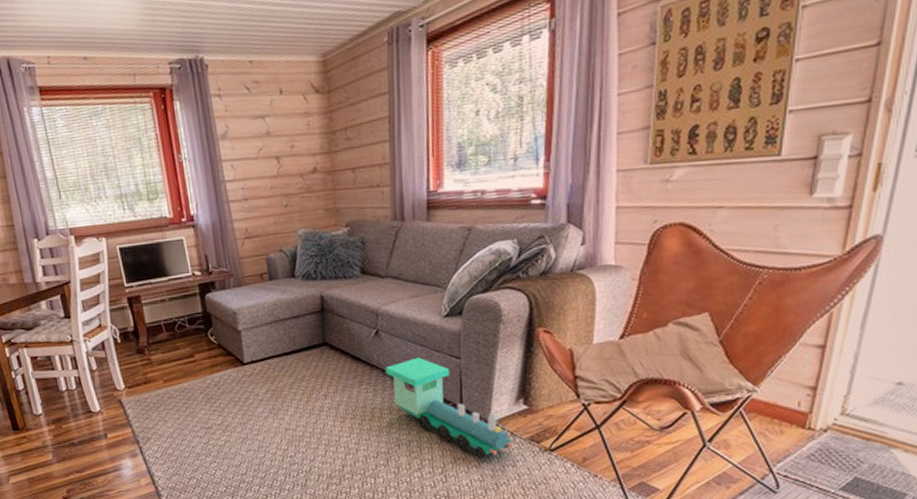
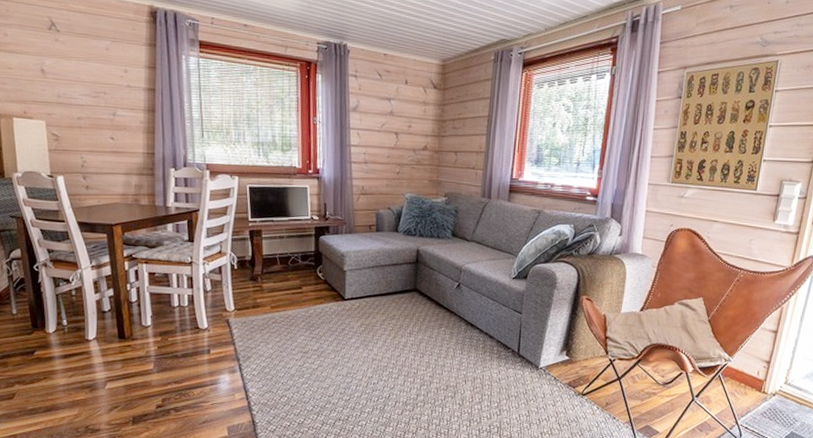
toy train: present [385,357,513,460] -> none [462,309,555,398]

